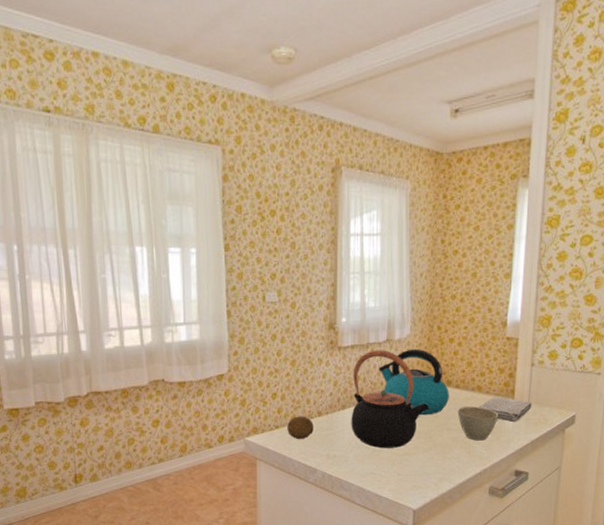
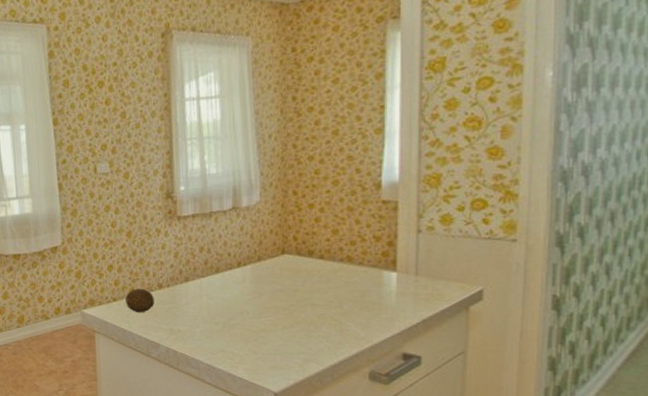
teapot: present [351,350,430,448] -> none [195,218,289,324]
kettle: present [378,348,449,416] -> none [224,216,312,289]
cup: present [457,406,499,441] -> none [323,279,377,318]
washcloth: present [478,397,532,422] -> none [349,268,421,297]

